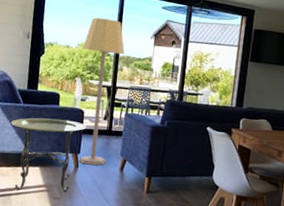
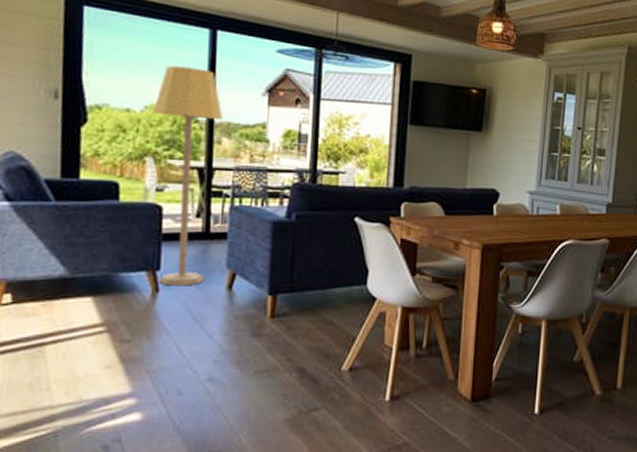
side table: present [11,117,87,193] -> none [35,220,169,337]

